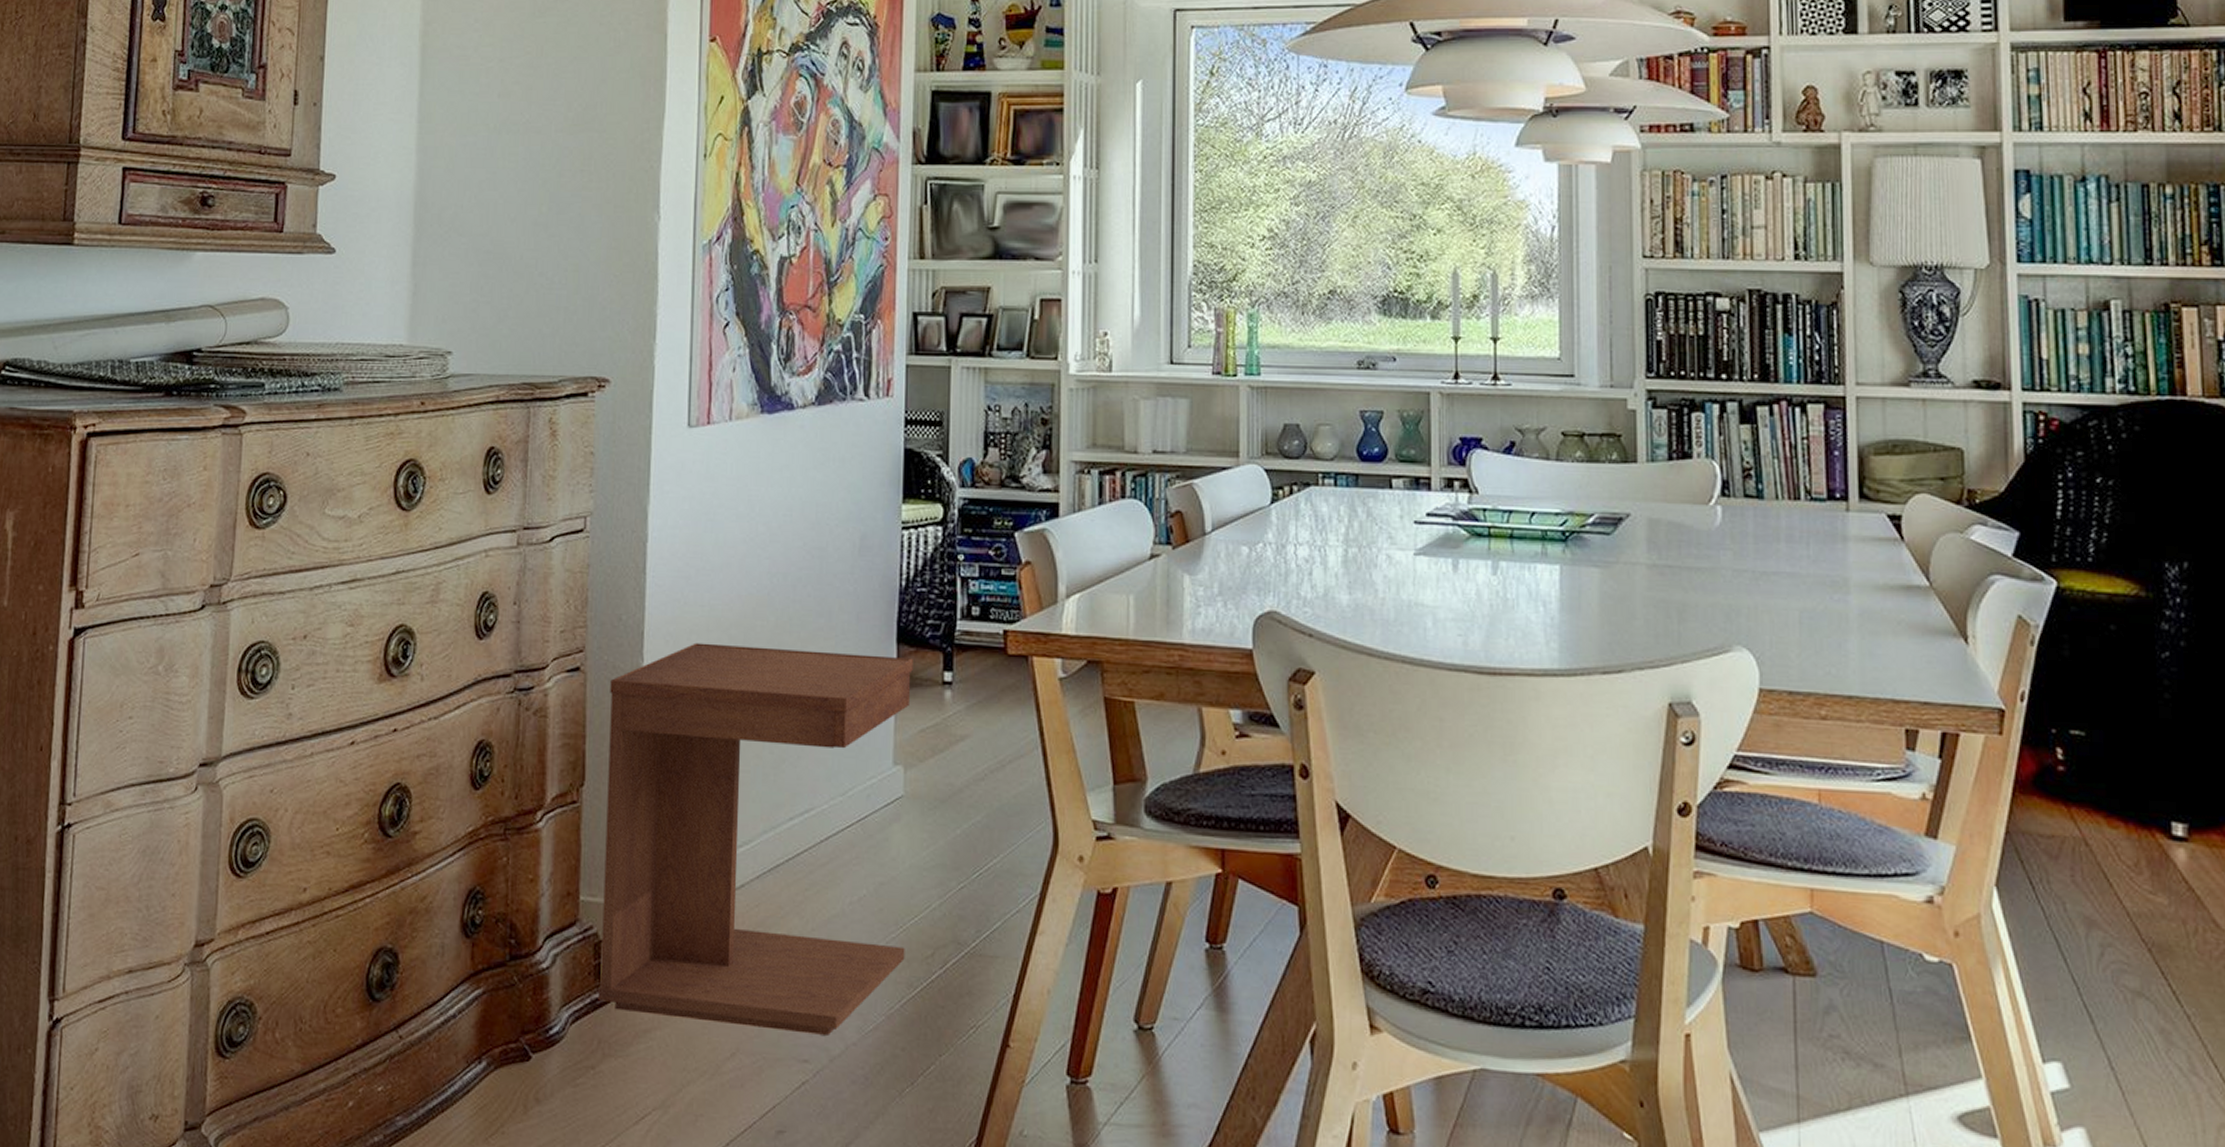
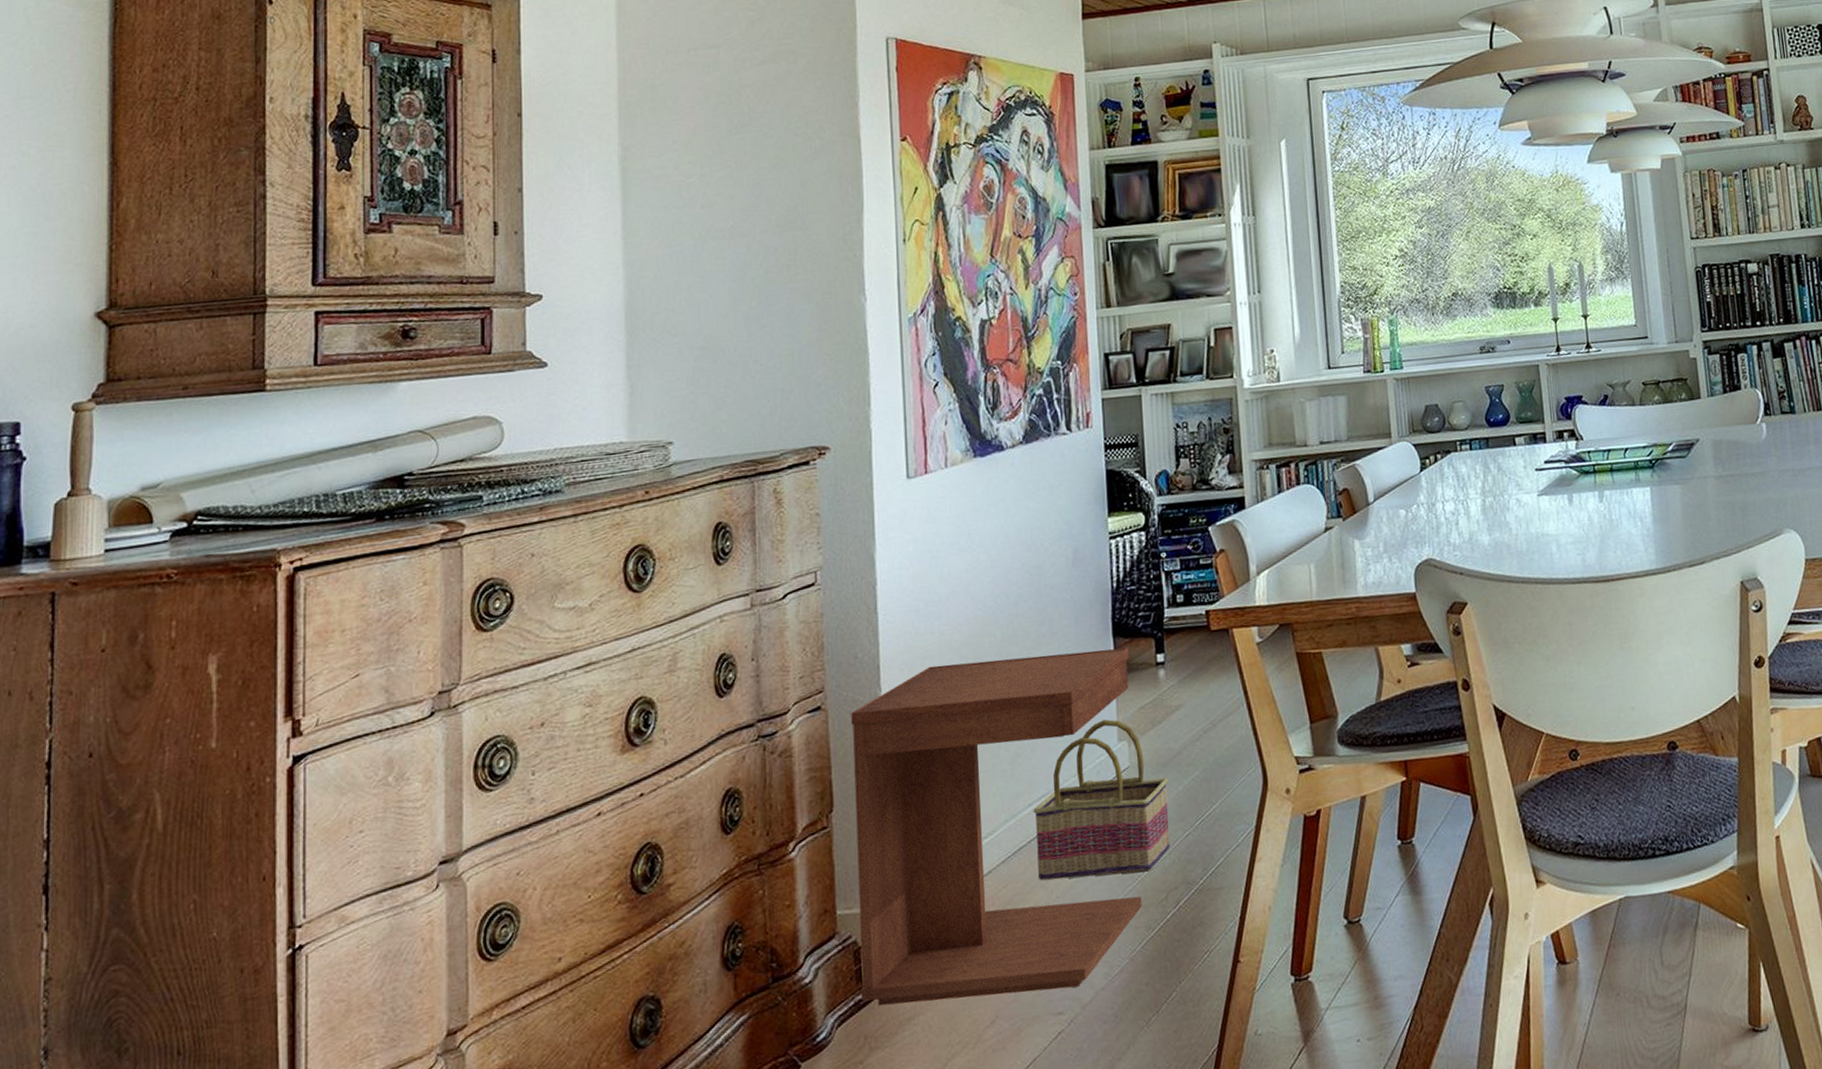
basket: none [794,737,945,921] -> present [1033,719,1171,881]

